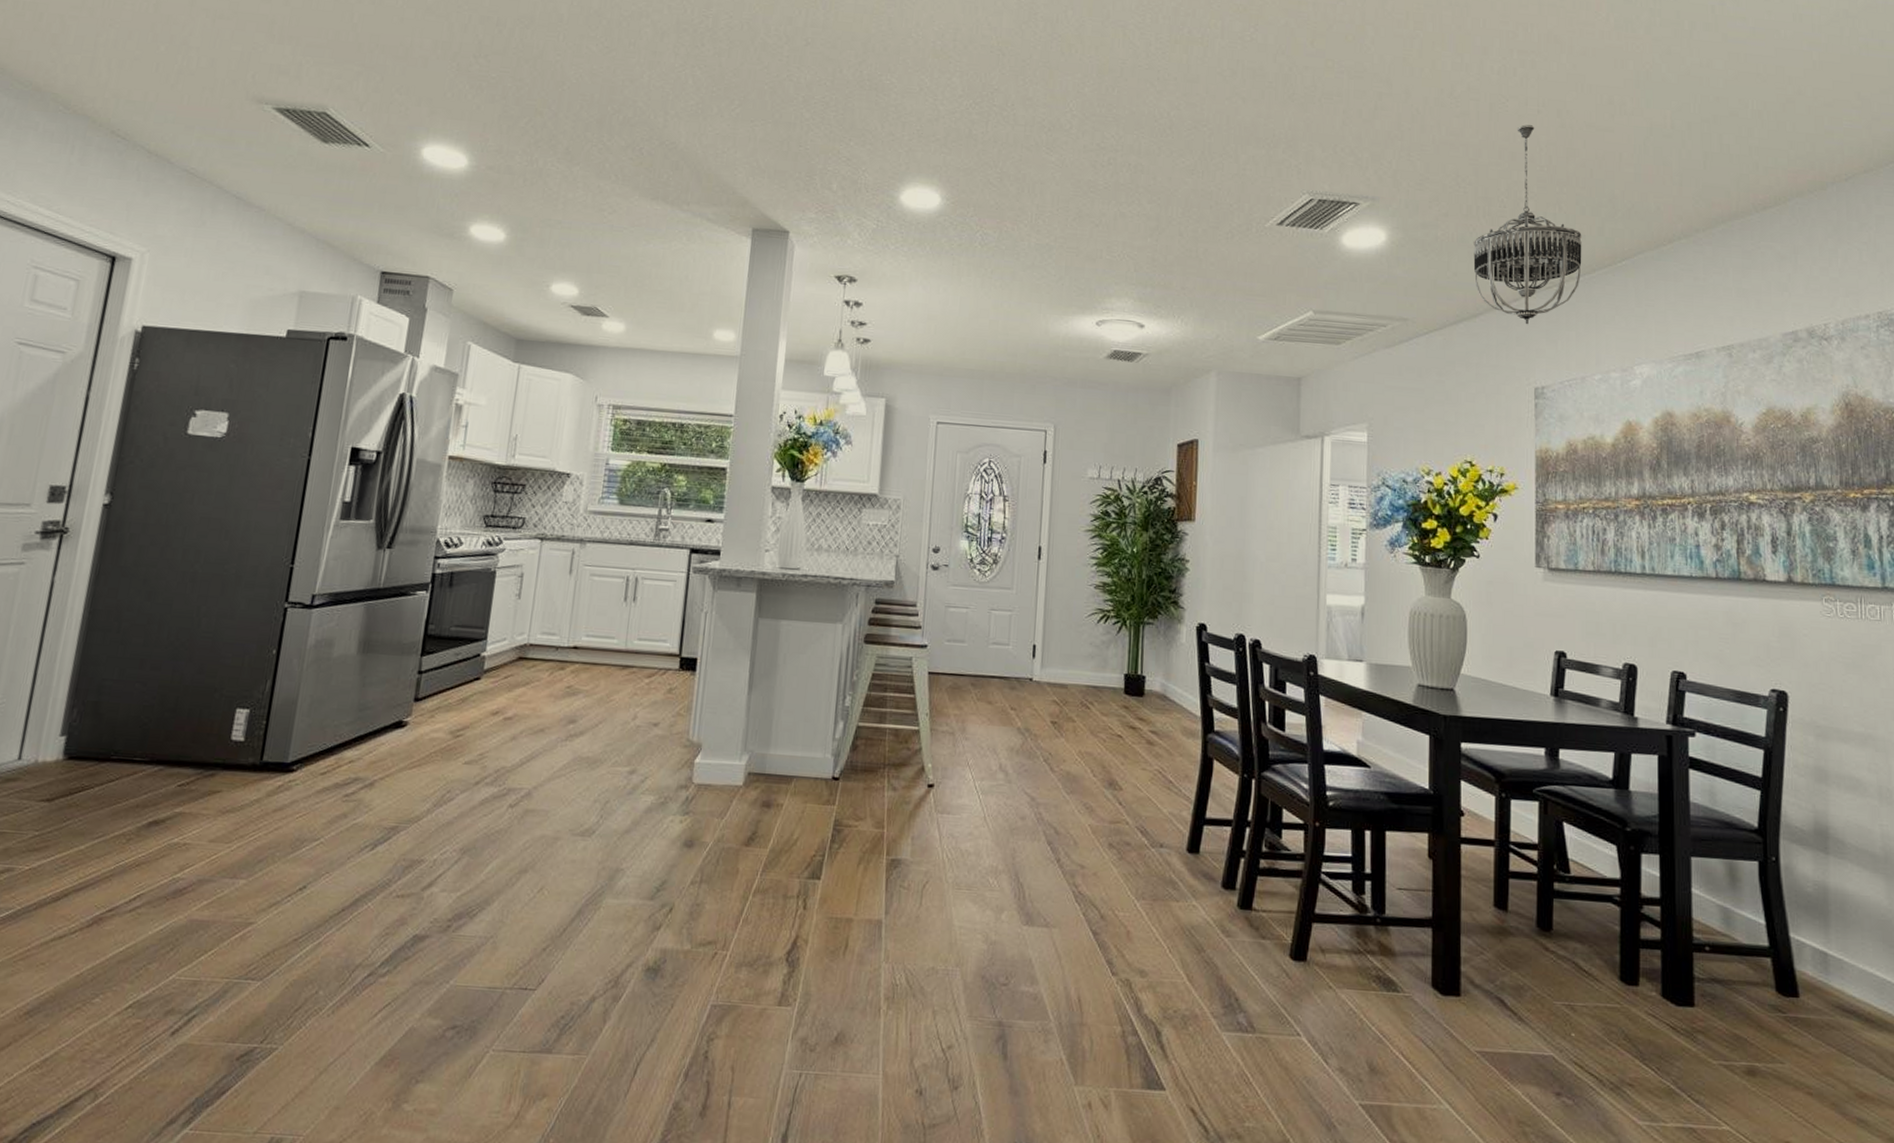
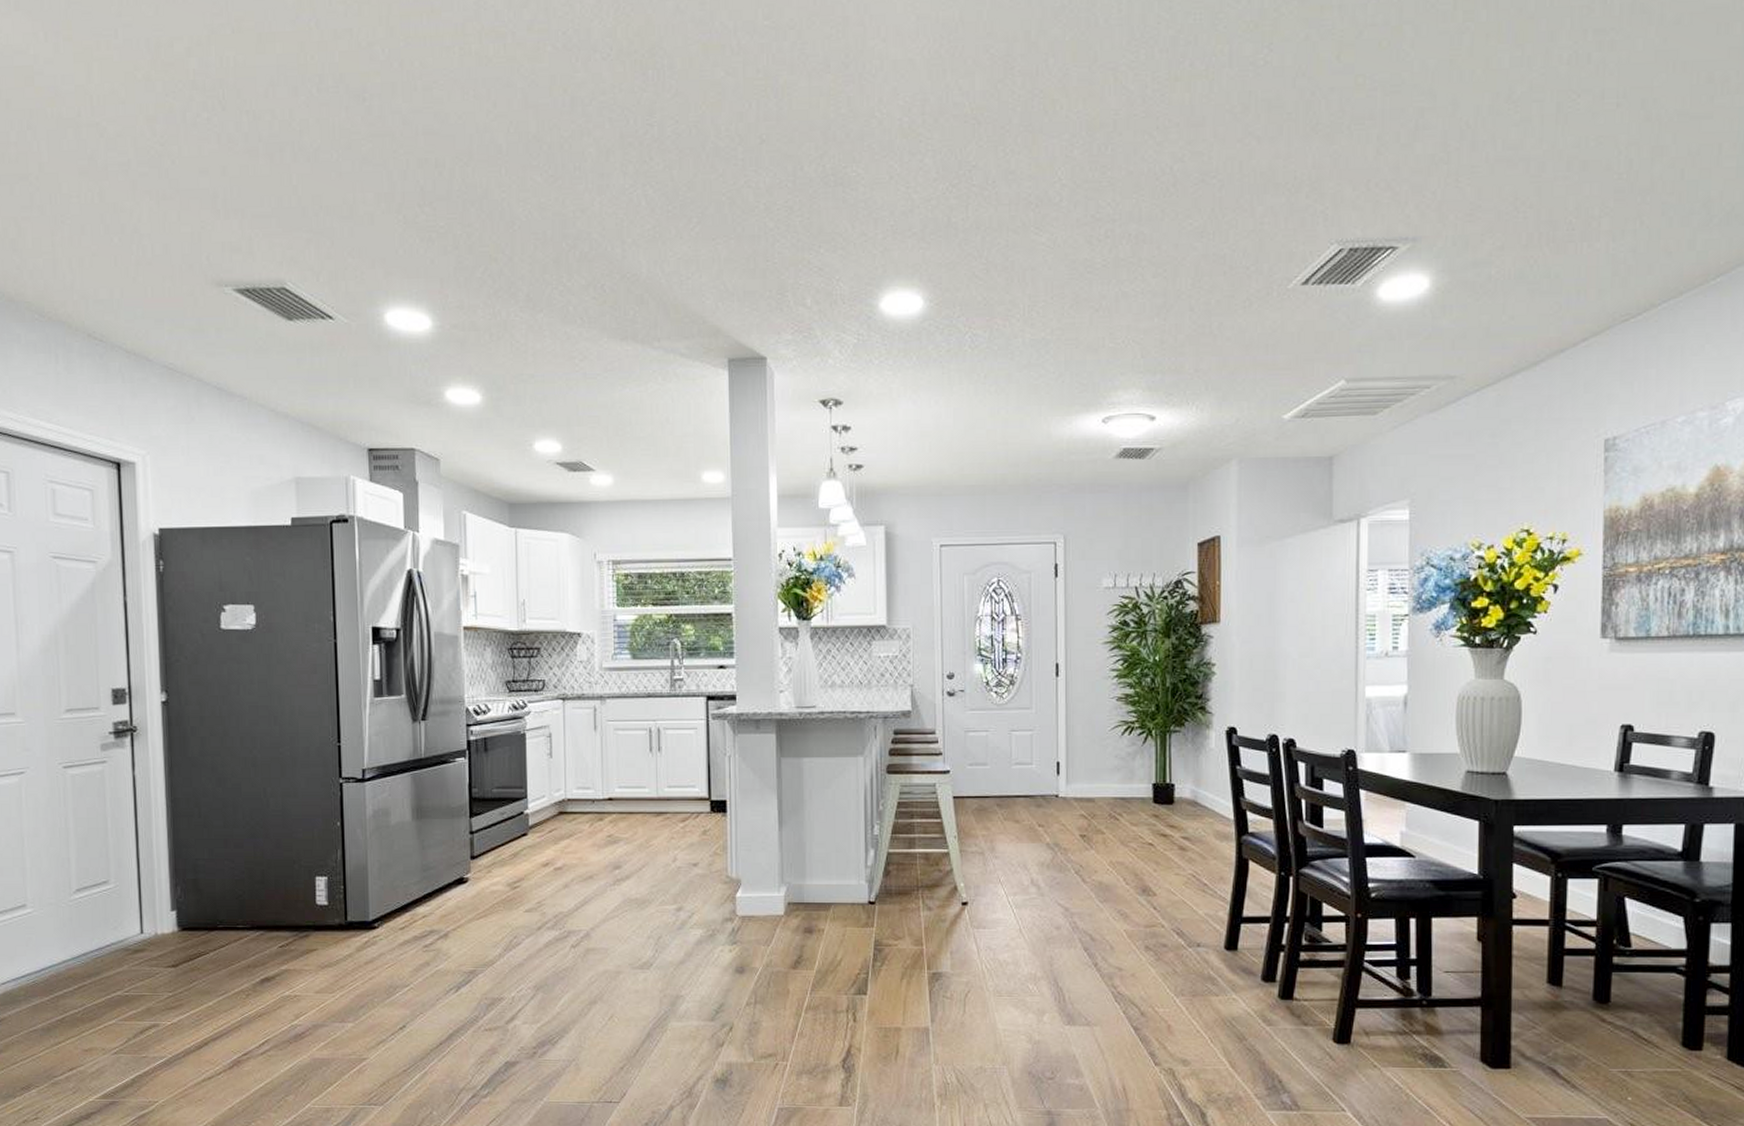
chandelier: present [1472,124,1582,325] -> none [1533,123,1668,368]

